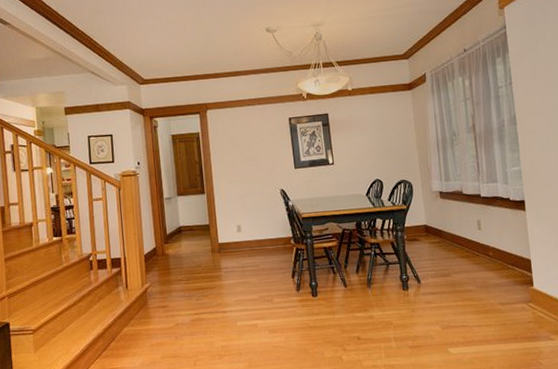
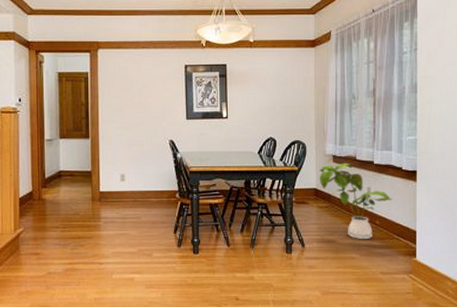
house plant: none [427,198,503,272] -> present [319,163,392,240]

